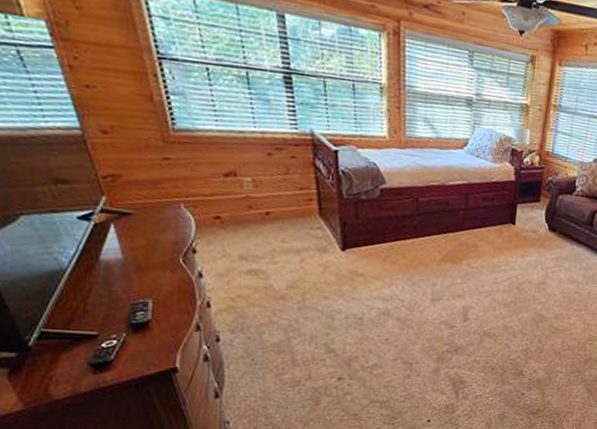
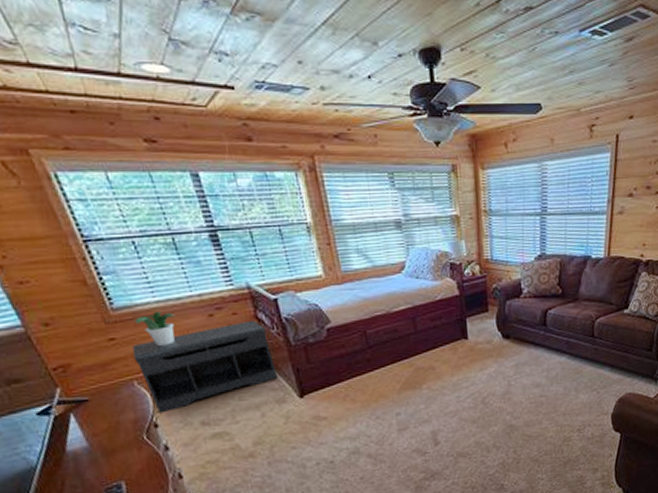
bench: none [185,166,324,241] -> present [132,320,277,413]
potted plant: none [193,140,234,175] -> present [134,312,175,346]

